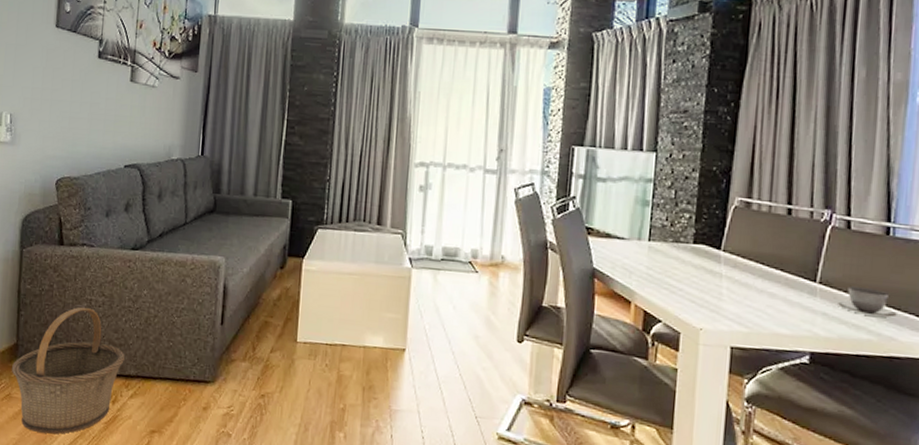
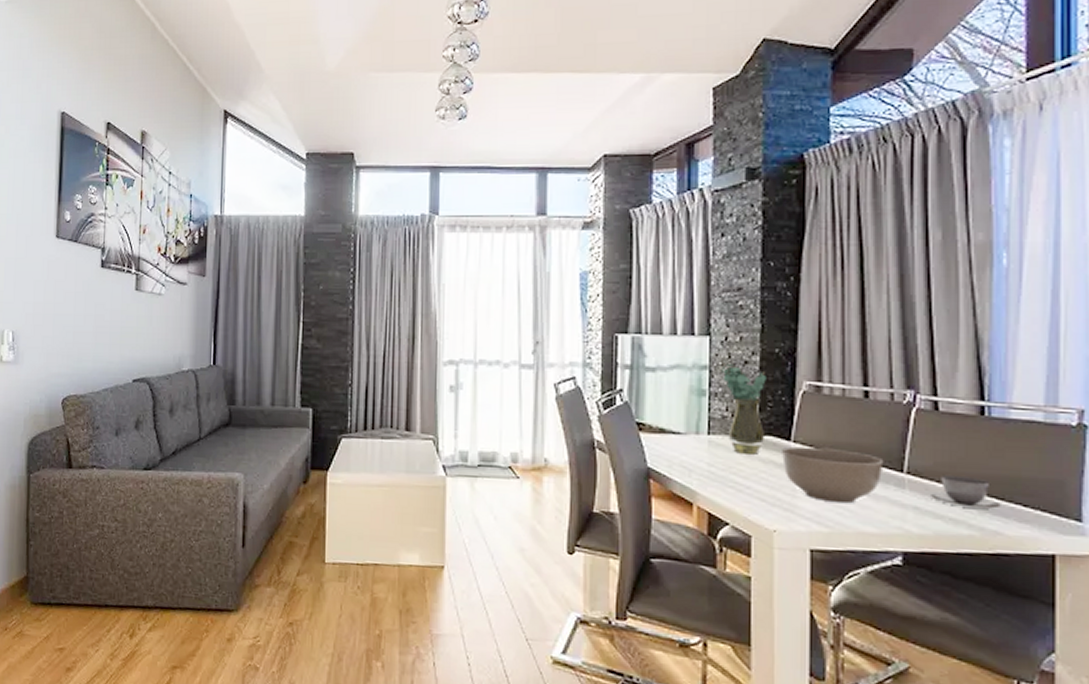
basket: present [12,307,125,434] -> none [23,534,141,674]
vase: none [664,175,704,261] -> present [721,361,766,455]
bowl: none [712,255,800,308] -> present [782,446,884,504]

